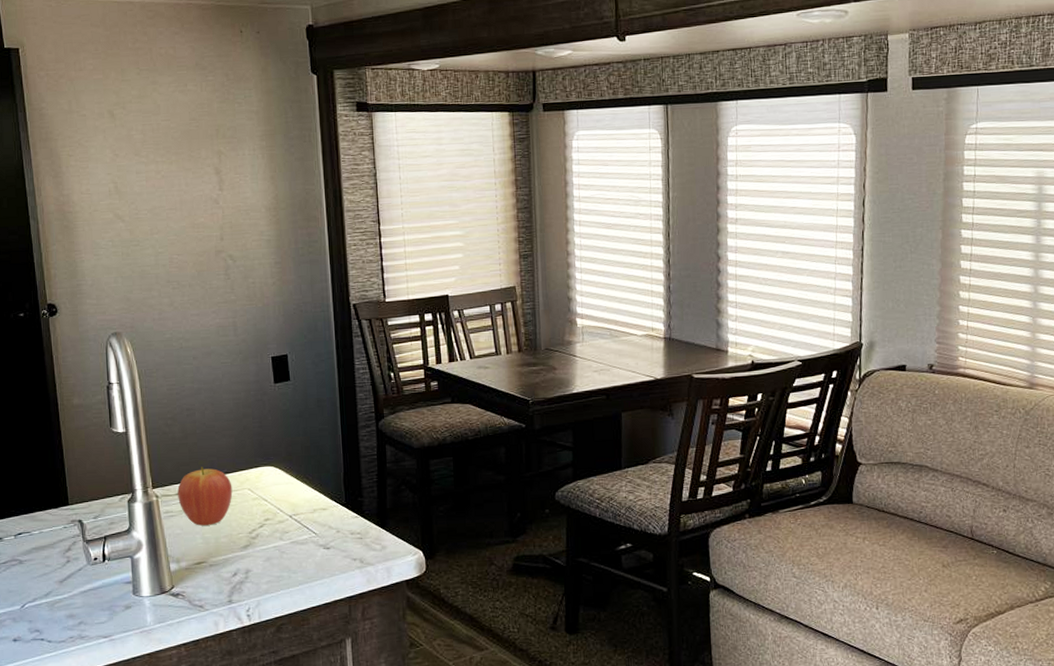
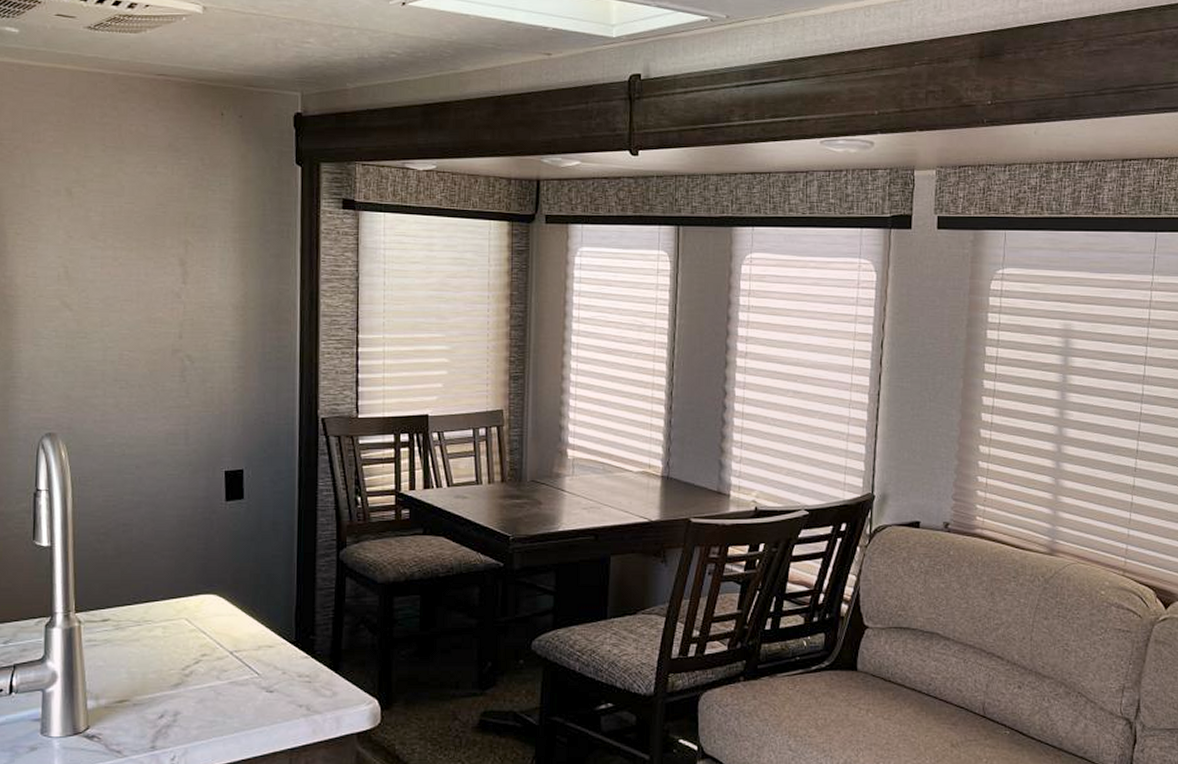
fruit: present [177,467,233,526] -> none [103,591,168,658]

